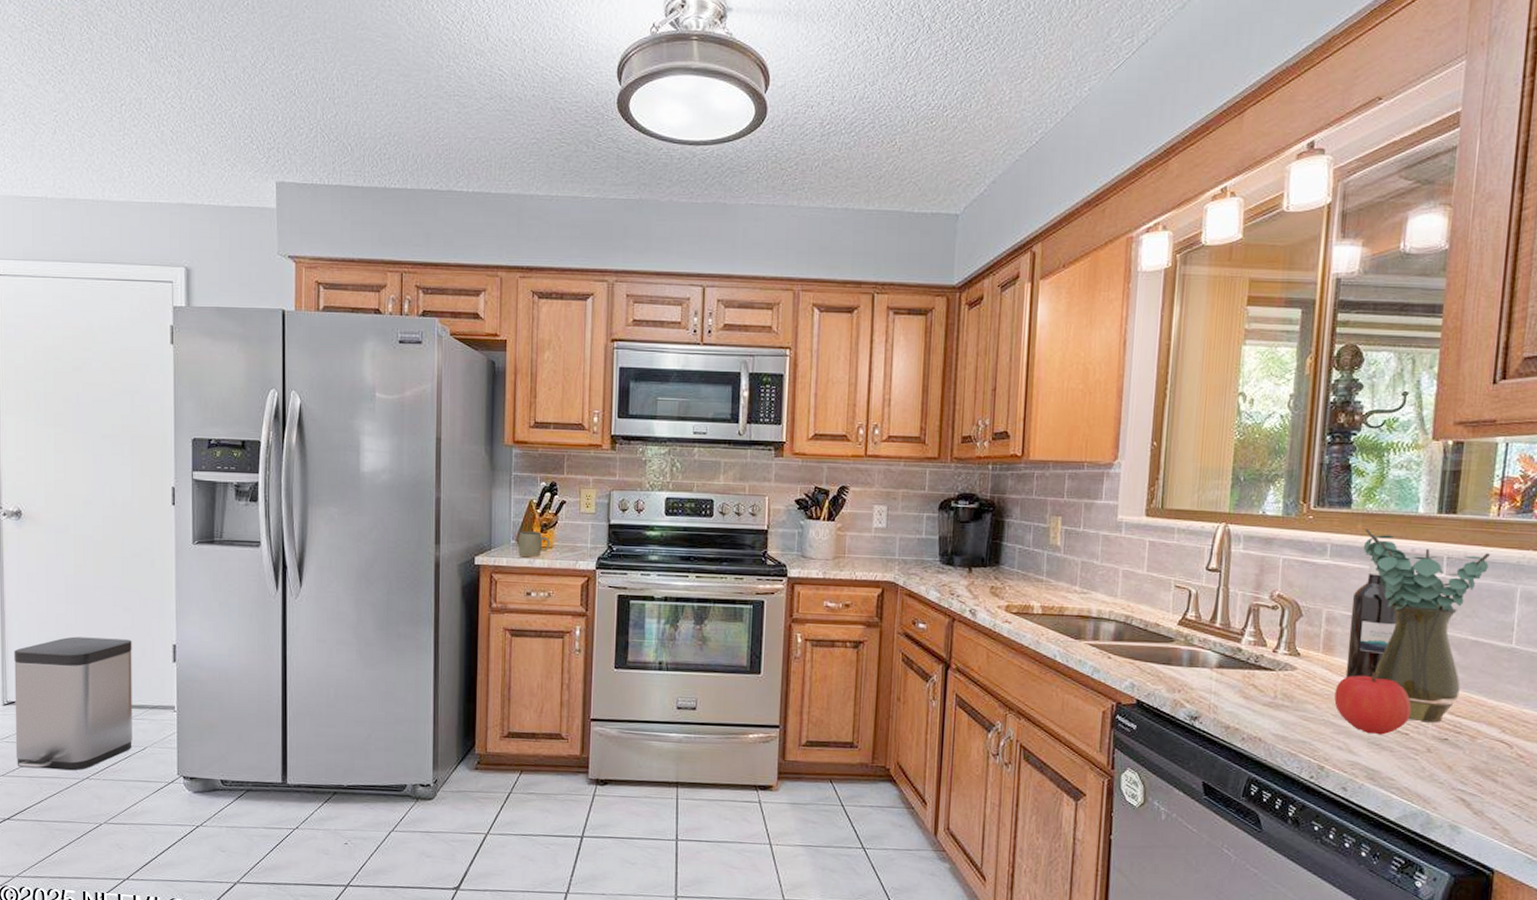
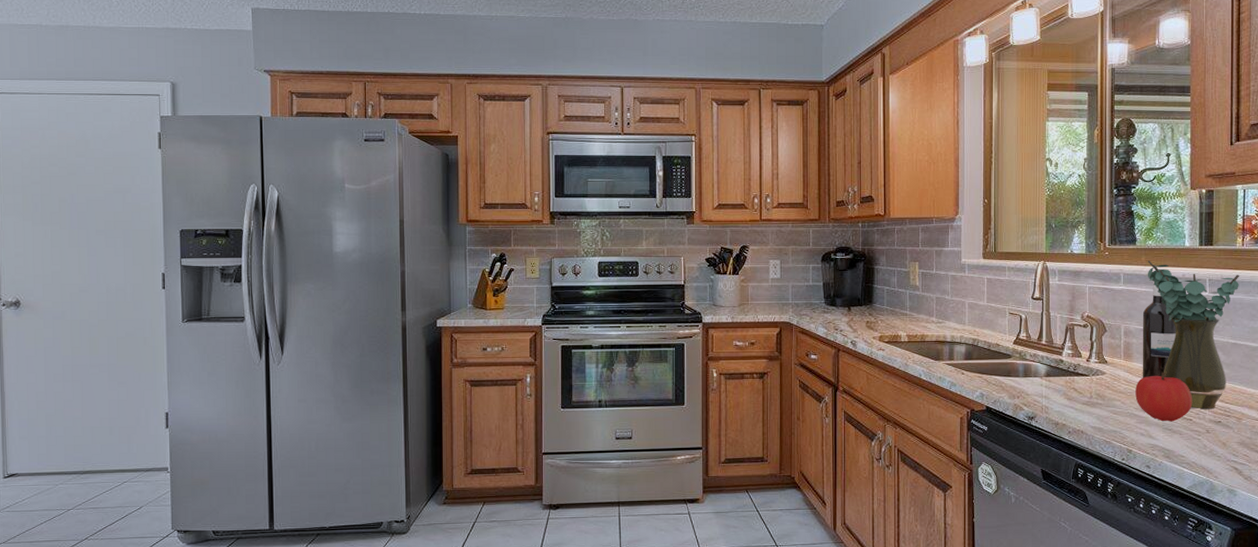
pedal bin: present [14,636,132,771] -> none [14,410,129,534]
mug: present [518,530,550,558] -> none [474,295,501,318]

